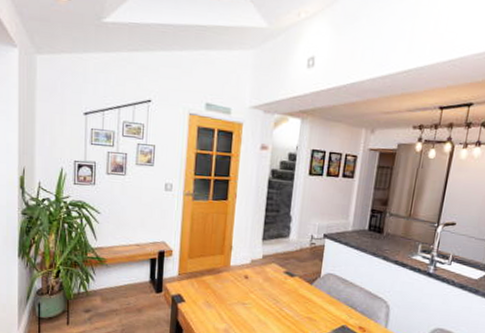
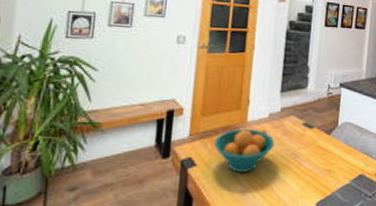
fruit bowl: none [199,272,257,312] -> present [213,128,275,172]

